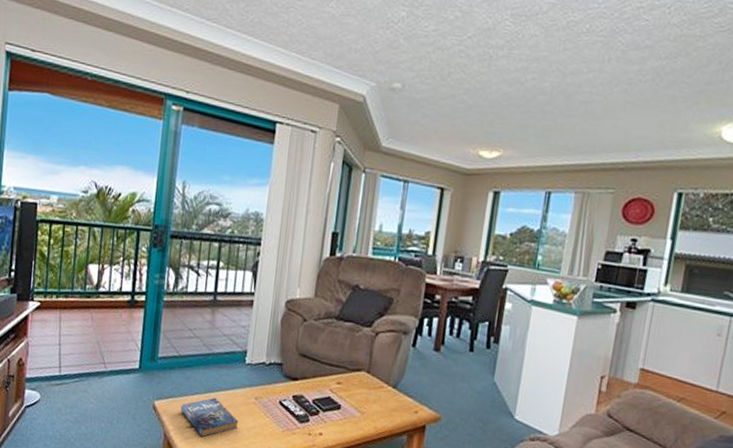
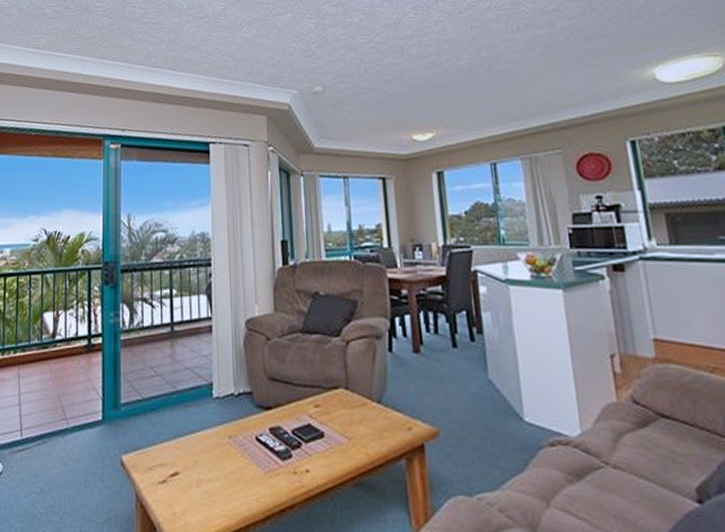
book: present [180,397,239,438] -> none [150,442,215,493]

